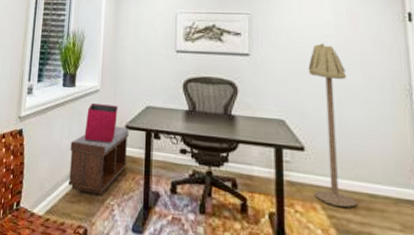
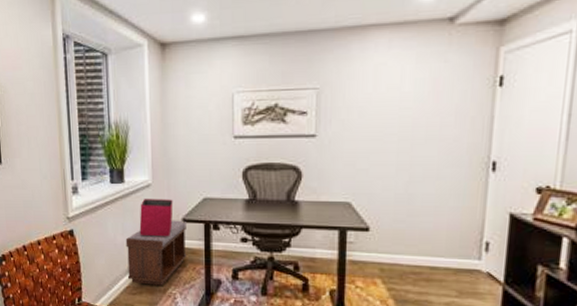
floor lamp: present [308,43,358,208] -> none [376,117,422,280]

